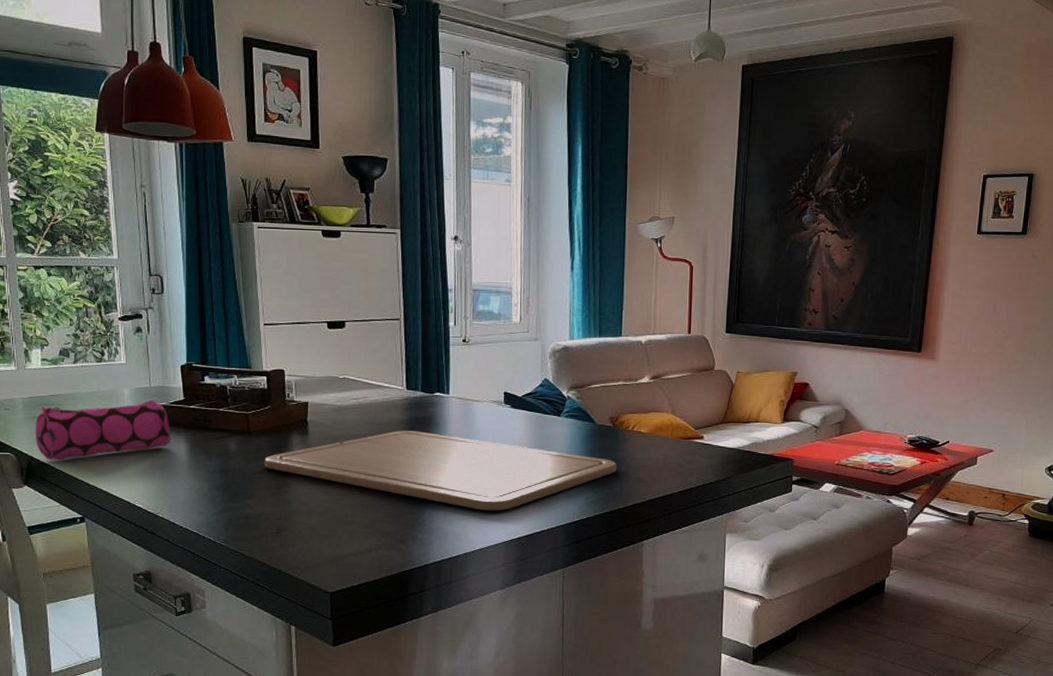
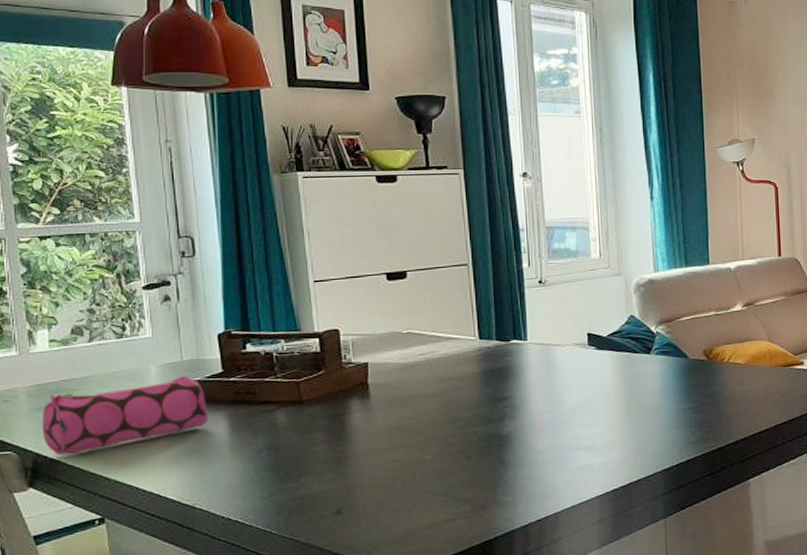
chopping board: present [264,430,616,511] -> none [319,383,714,464]

